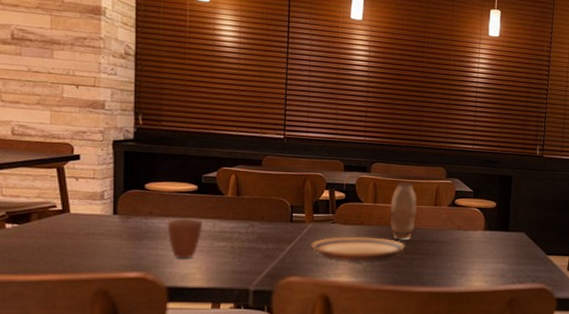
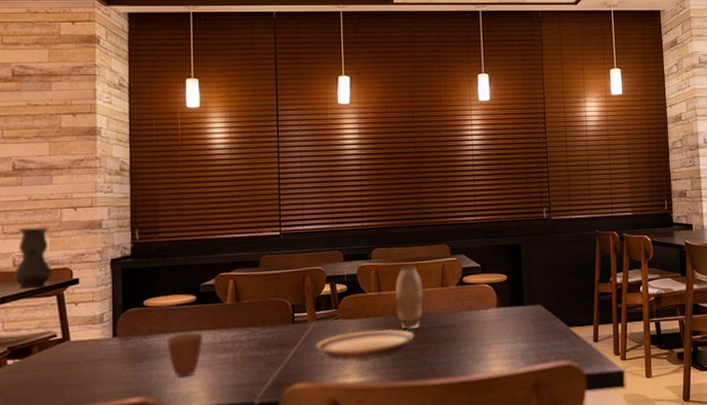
vase: none [12,97,52,159] -> present [14,227,52,289]

